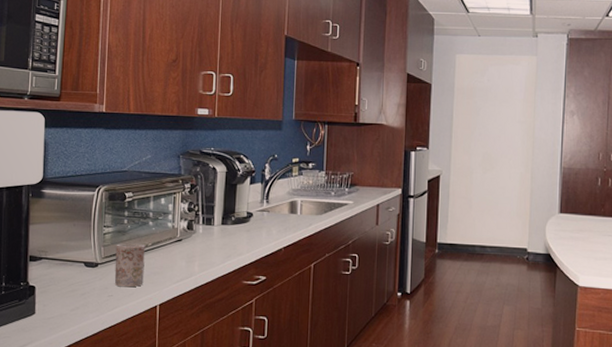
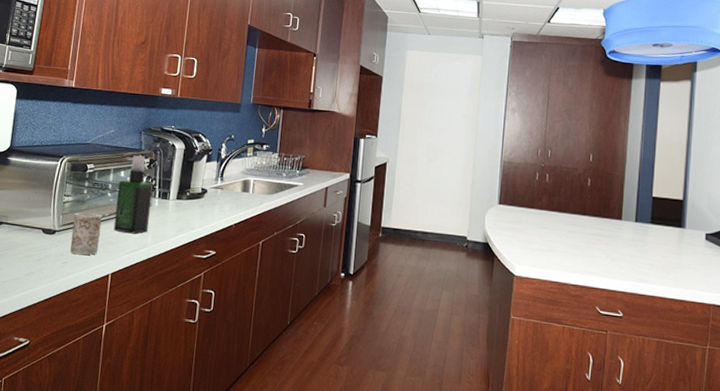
spray bottle: none [158,181,196,263] -> present [113,155,153,234]

